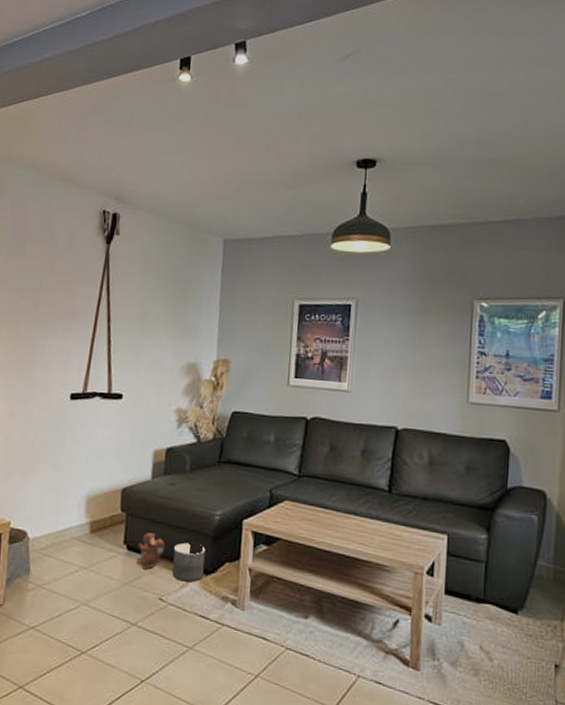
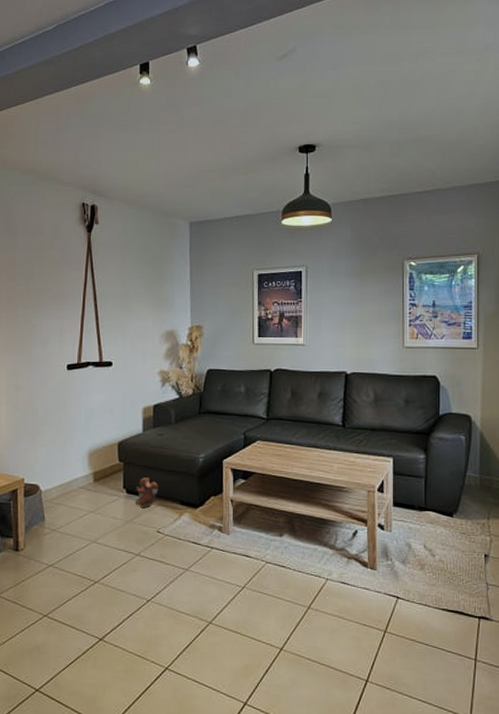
planter: present [172,543,205,582] -> none [166,483,194,516]

